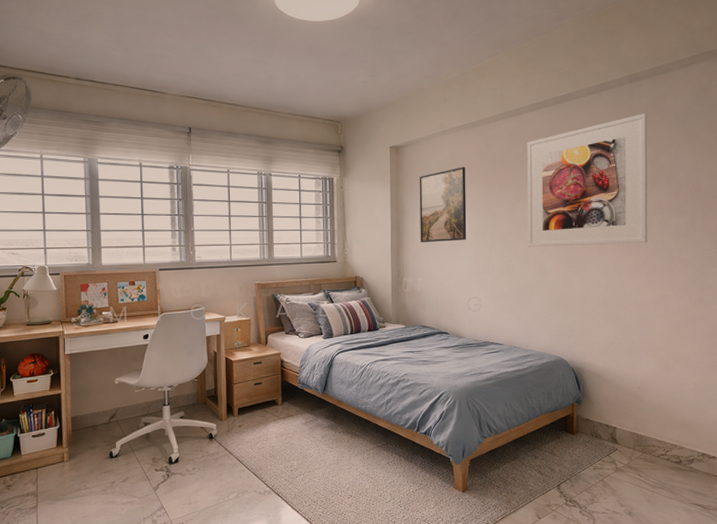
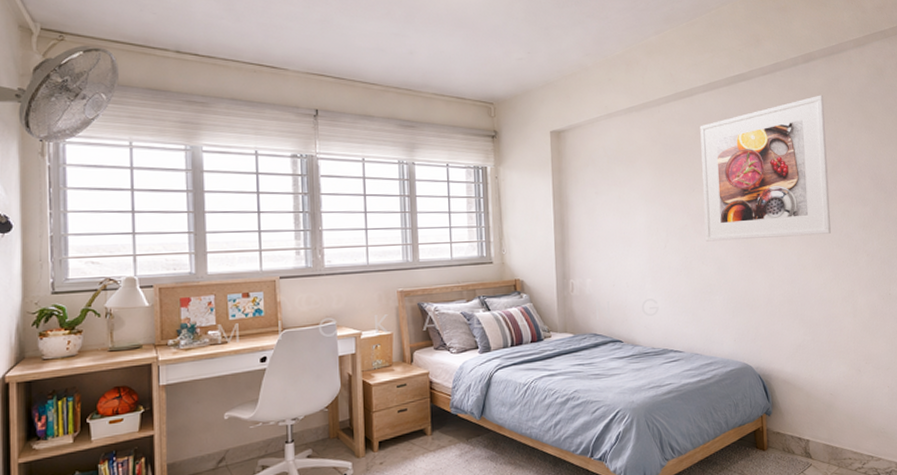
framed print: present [419,166,467,243] -> none [584,153,639,240]

